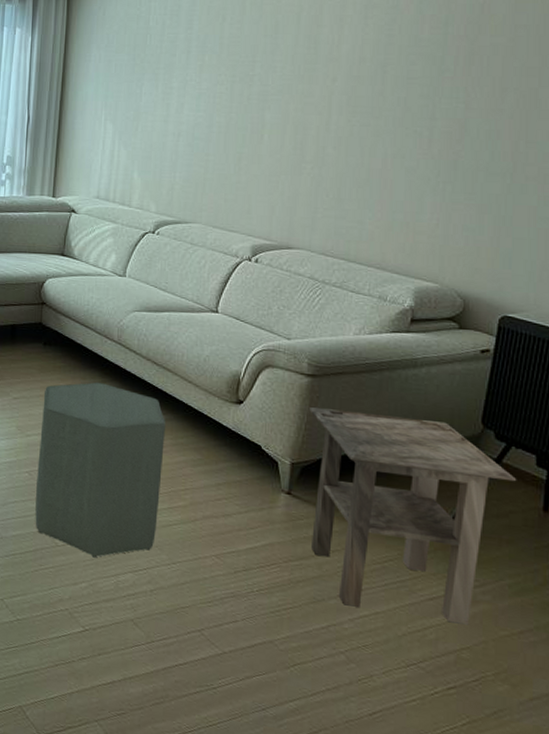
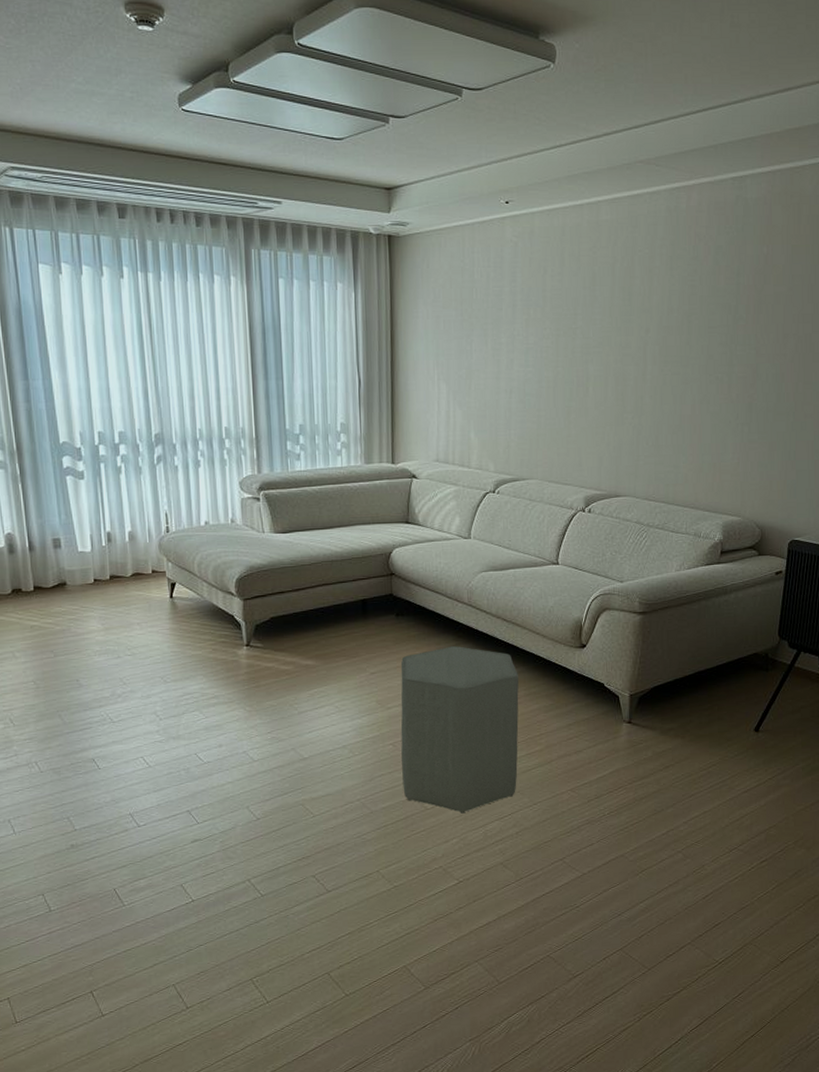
side table: present [308,407,517,625] -> none [641,639,806,811]

